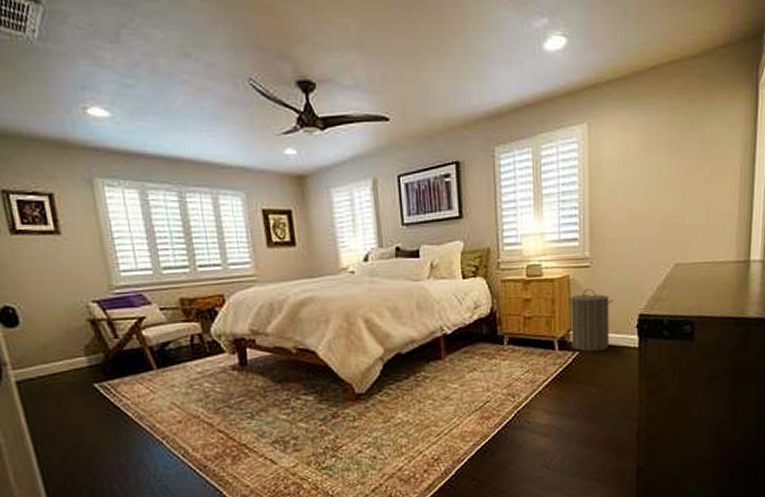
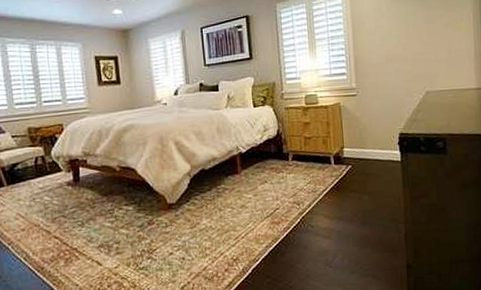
laundry hamper: present [567,289,613,352] -> none [339,113,377,166]

